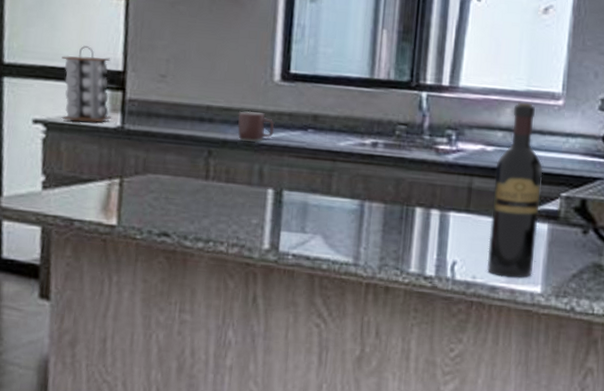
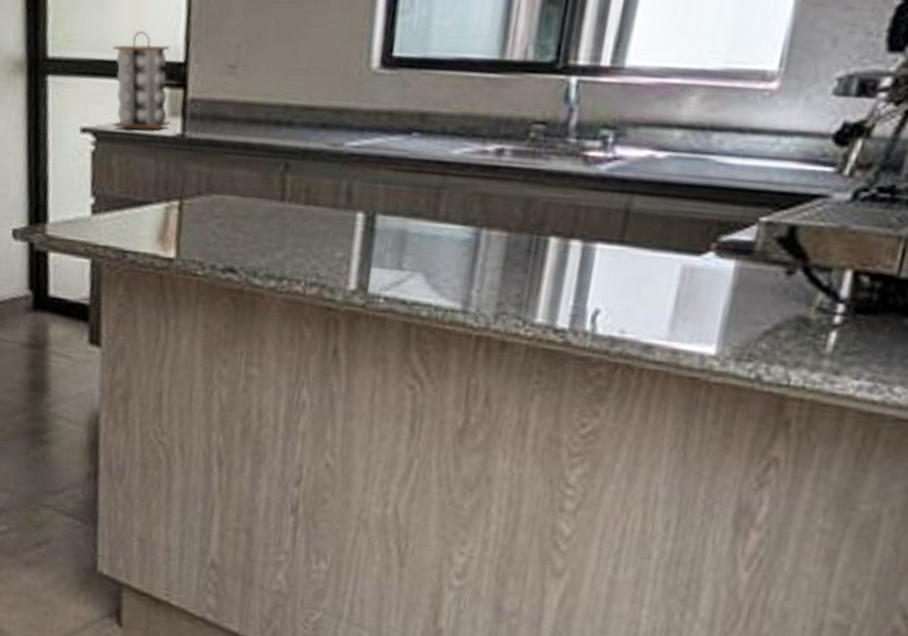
mug: present [237,111,275,143] -> none [322,109,370,152]
wine bottle: present [486,102,544,278] -> none [641,86,738,334]

